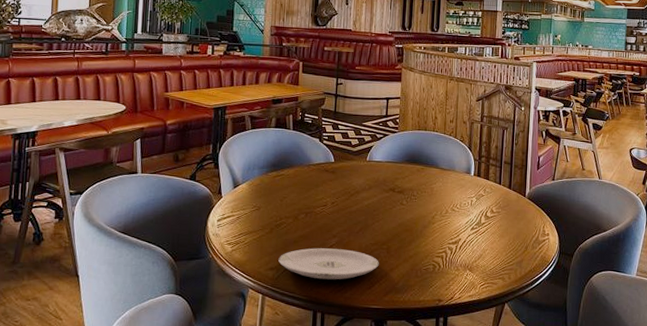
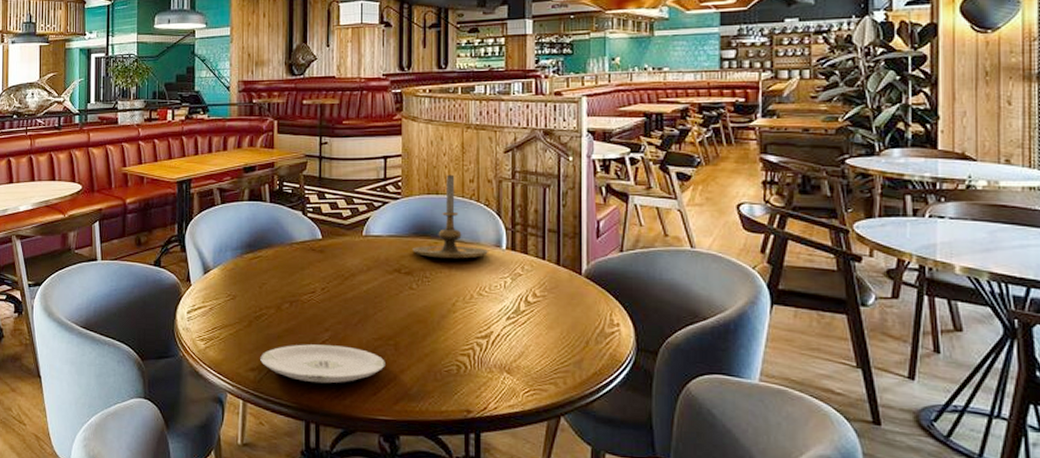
candle holder: none [404,115,462,182] -> present [412,174,489,259]

